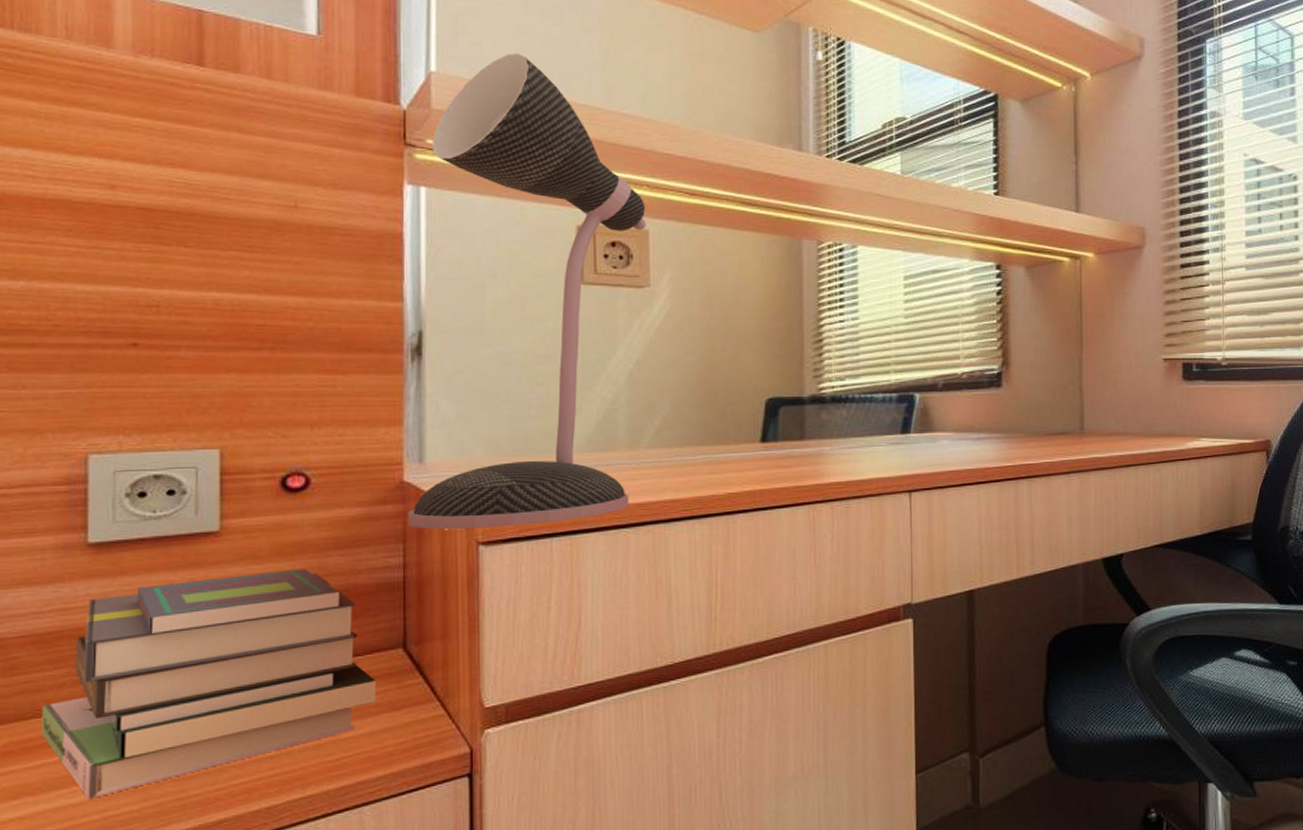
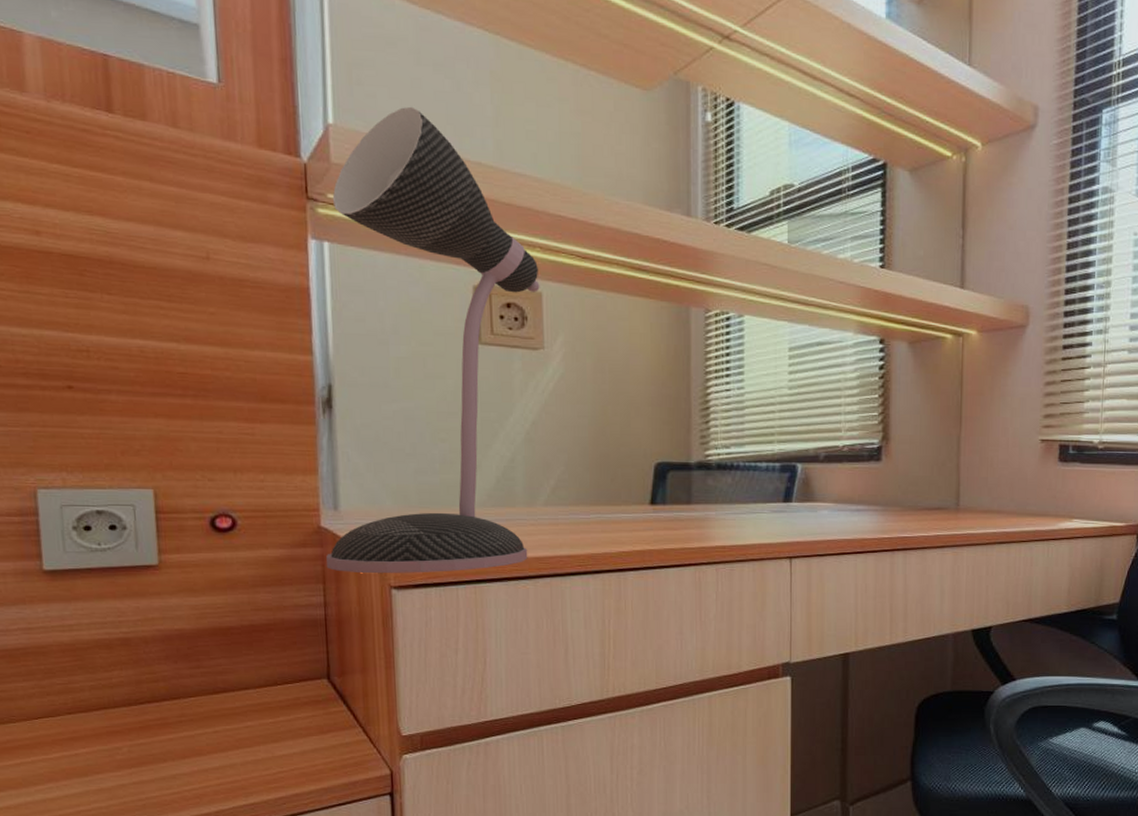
books: present [41,569,376,799] -> none [16,603,306,795]

